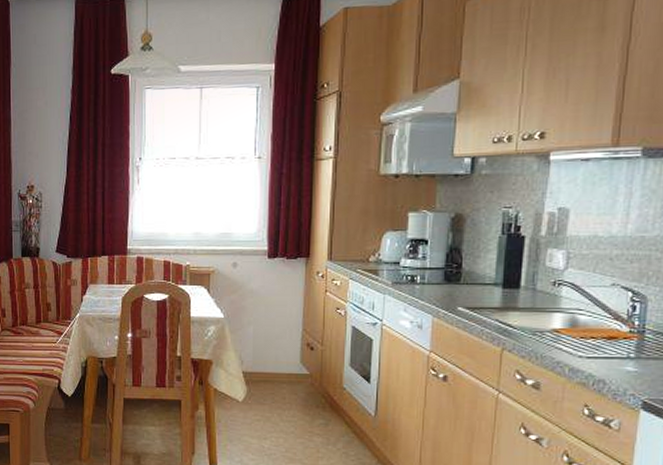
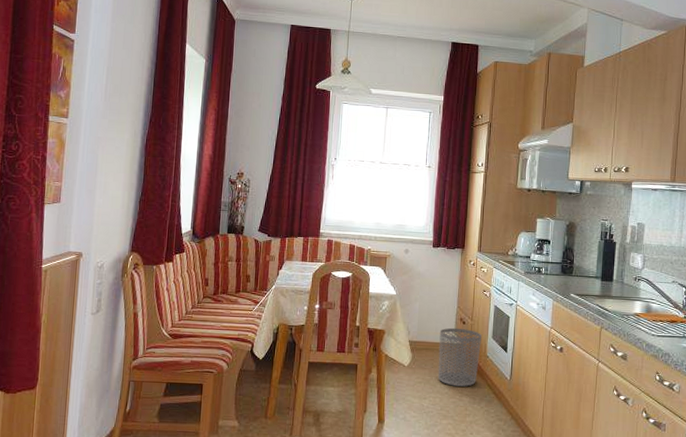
waste bin: none [280,355,336,425] -> present [437,327,482,387]

